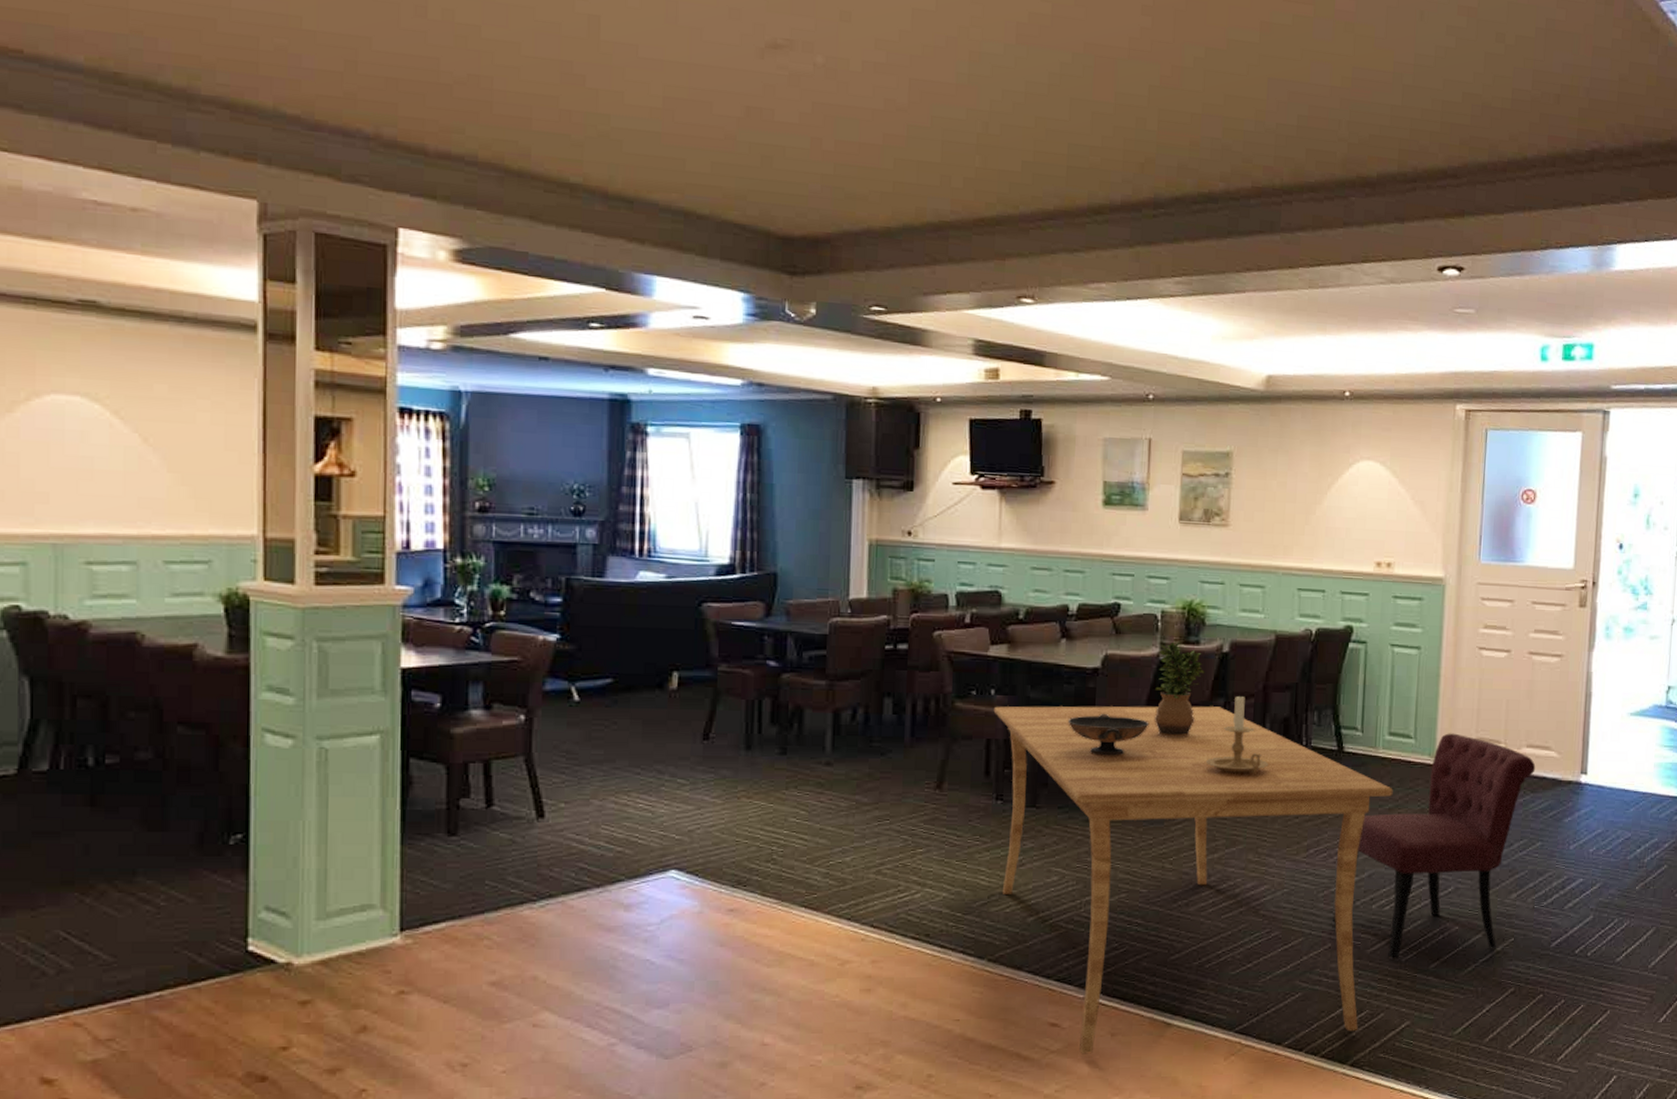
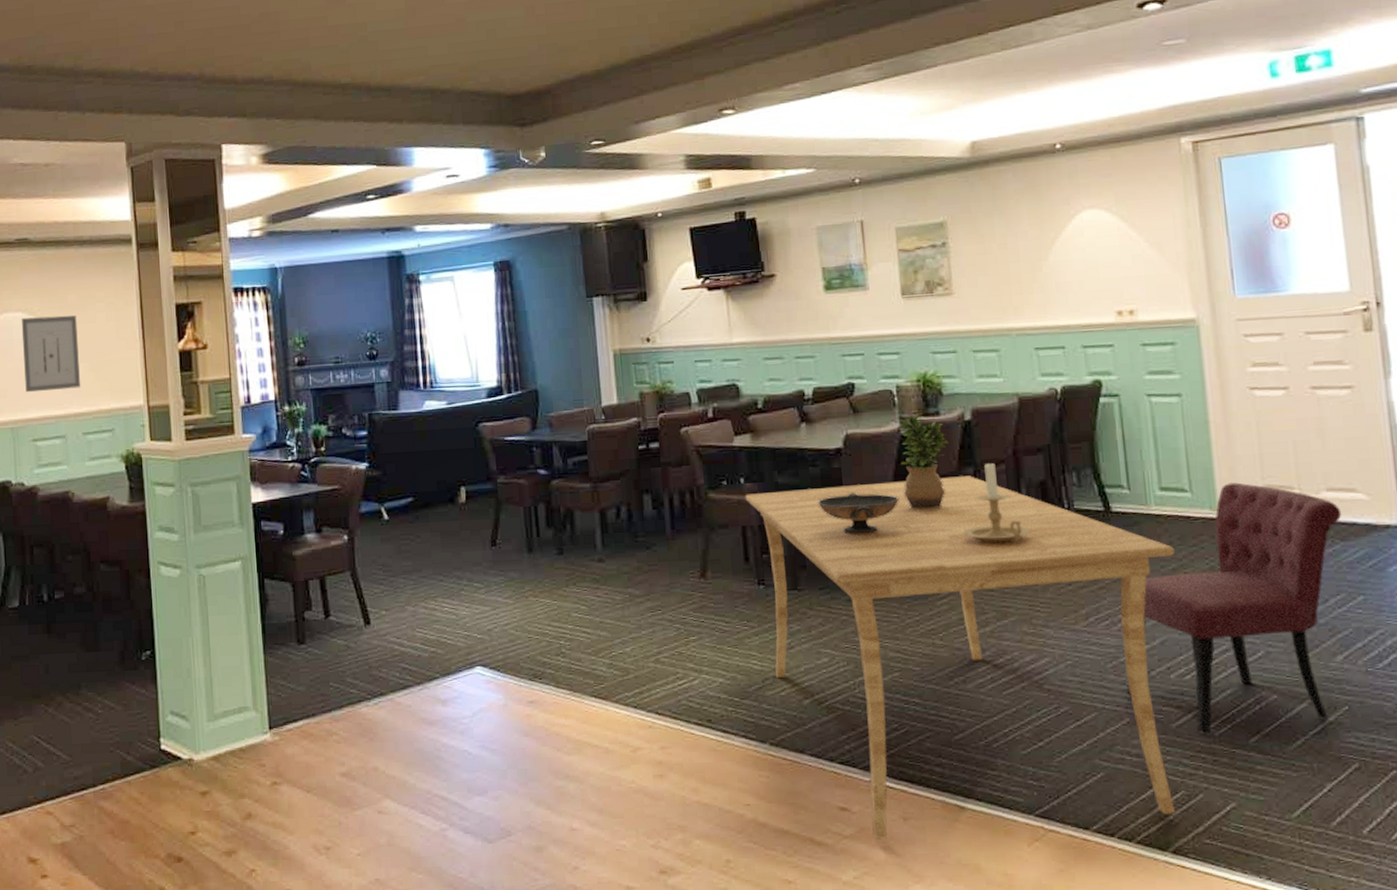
wall art: none [78,404,166,504] -> present [21,315,81,393]

